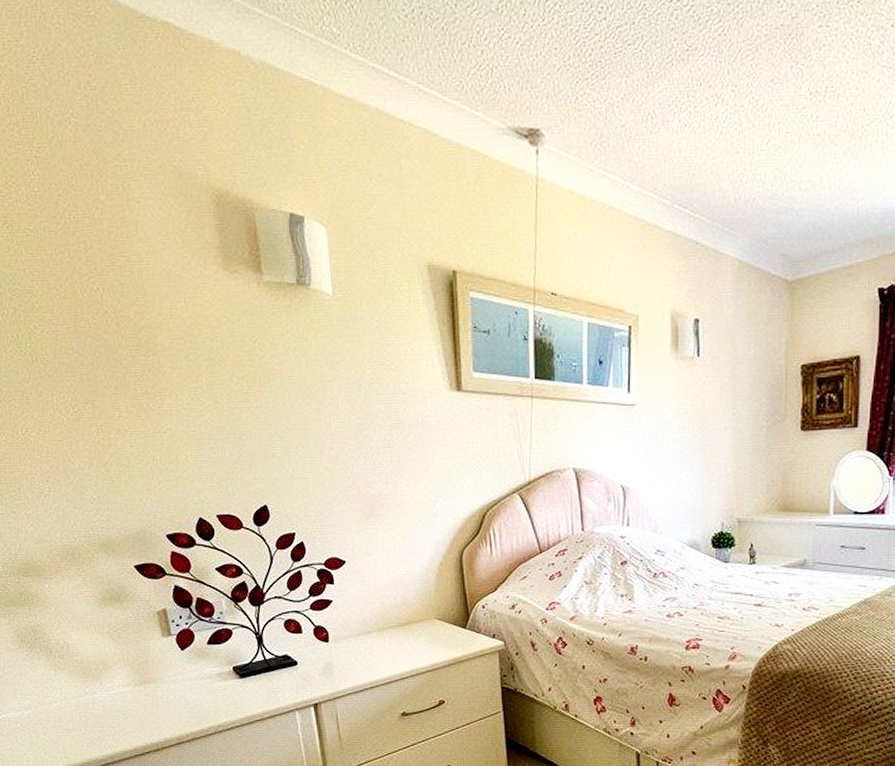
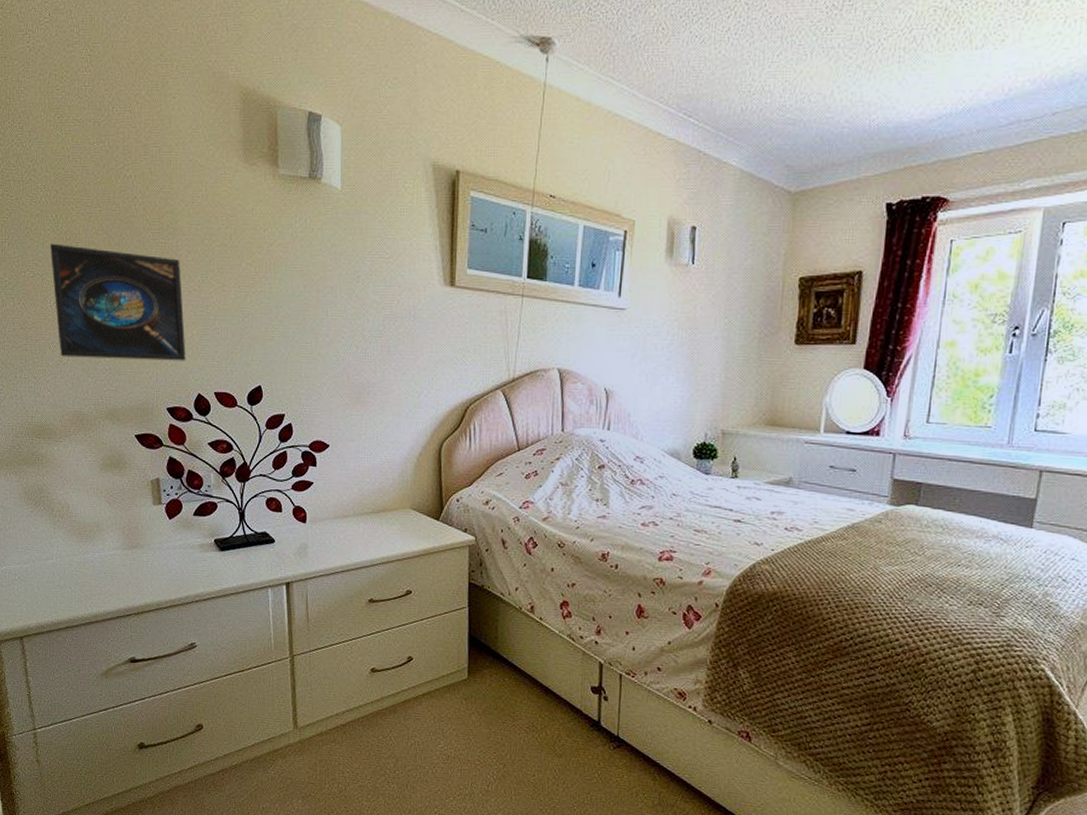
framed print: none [14,366,182,488] -> present [50,243,186,361]

